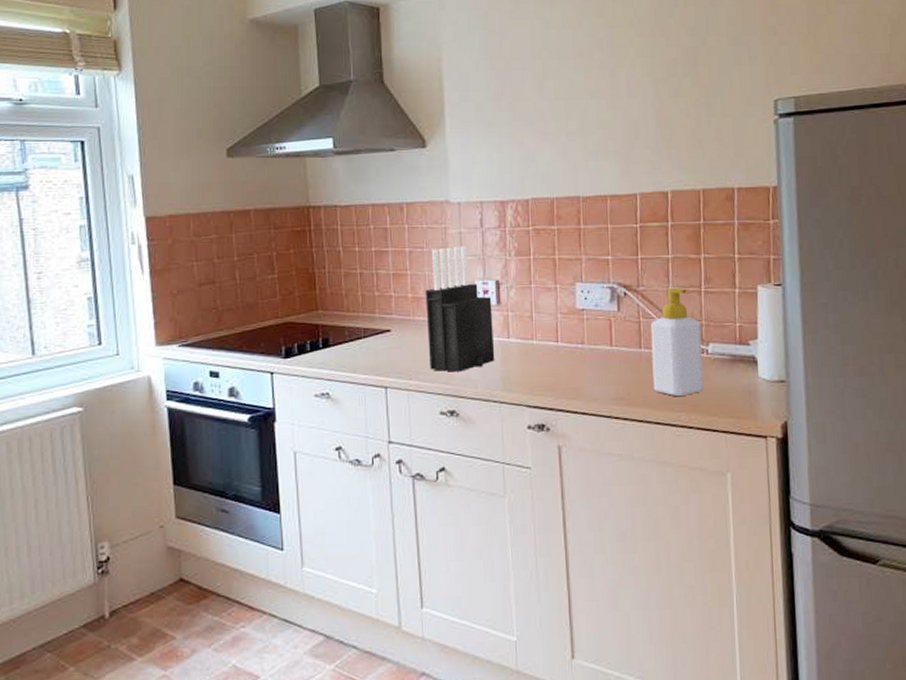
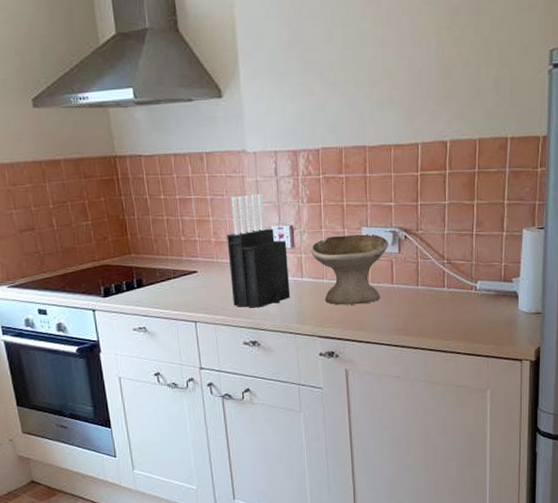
bowl: none [518,290,606,370] -> present [310,234,389,305]
soap bottle: present [650,287,703,396] -> none [427,231,471,327]

